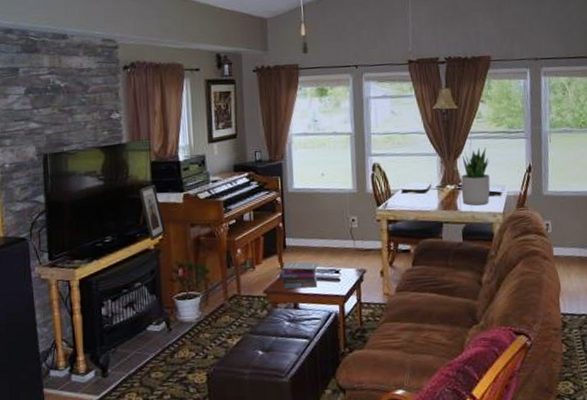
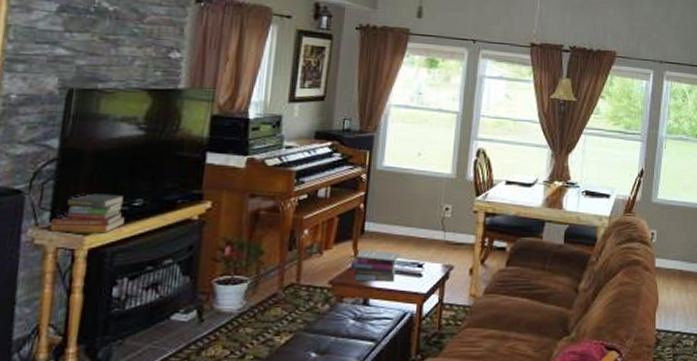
books: none [50,234,101,269] -> present [50,193,125,234]
picture frame: present [139,185,166,240] -> none [183,143,218,209]
planter: present [461,148,491,206] -> none [568,146,602,206]

